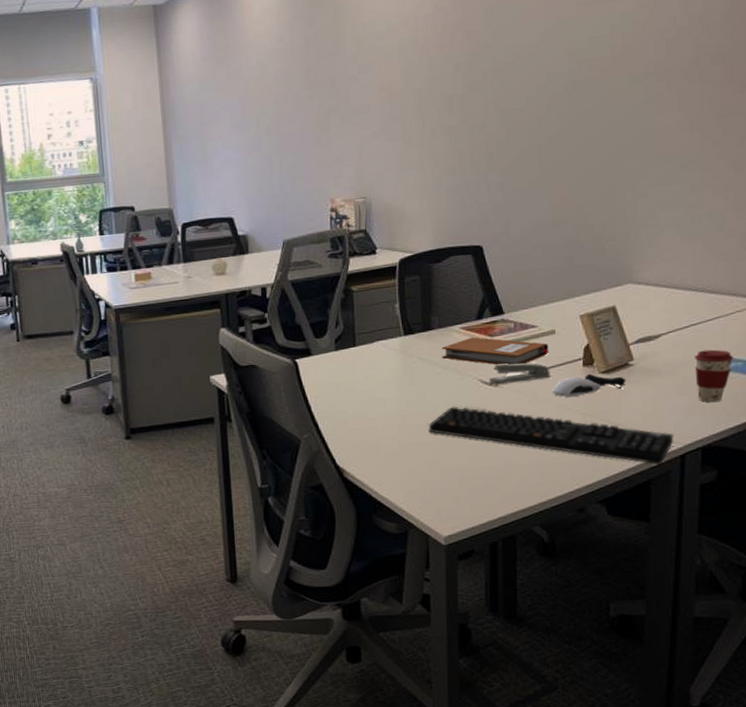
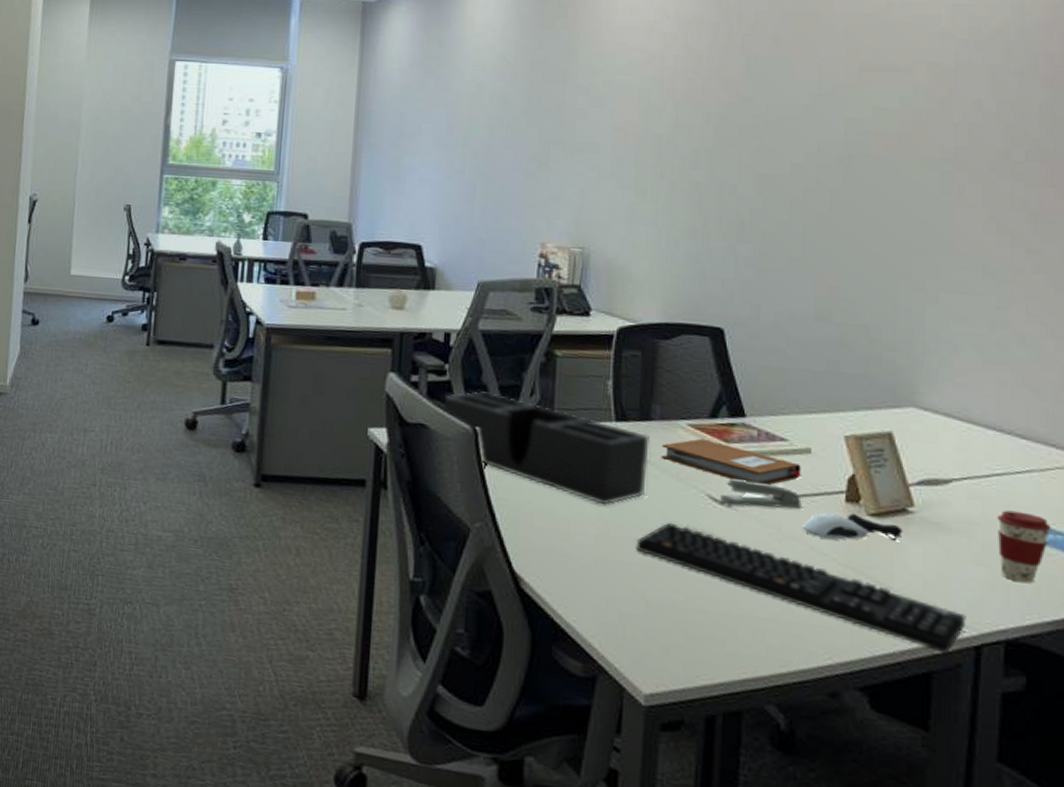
desk organizer: none [267,330,433,403] -> present [443,391,650,506]

